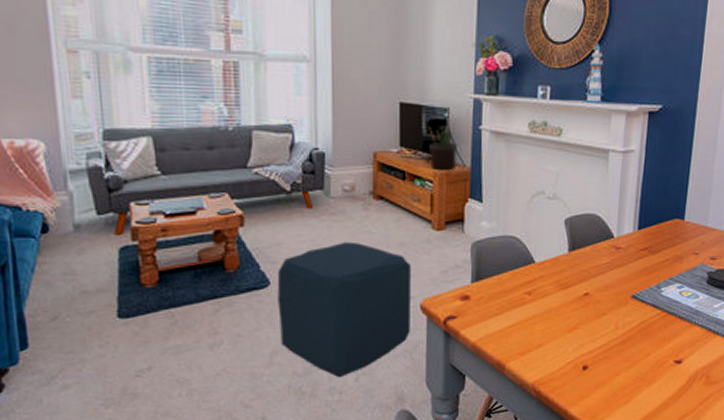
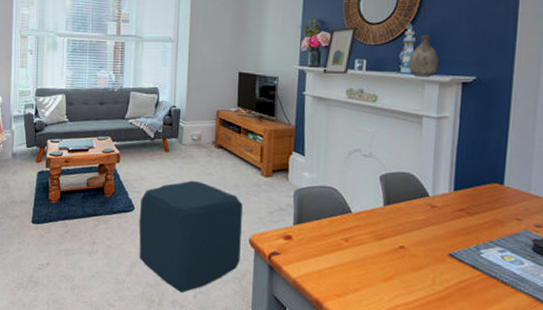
planter: present [428,125,458,171] -> none [261,91,285,128]
picture frame: none [502,45,540,104] -> present [323,26,357,74]
vase: none [595,57,627,106] -> present [408,35,439,77]

